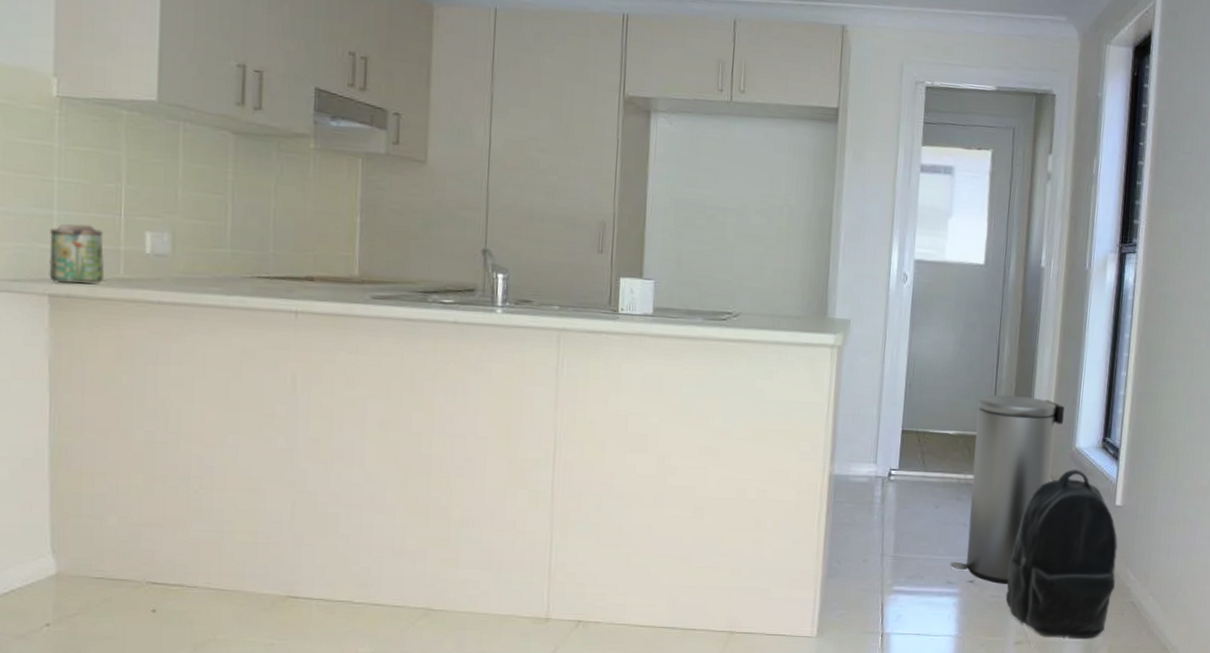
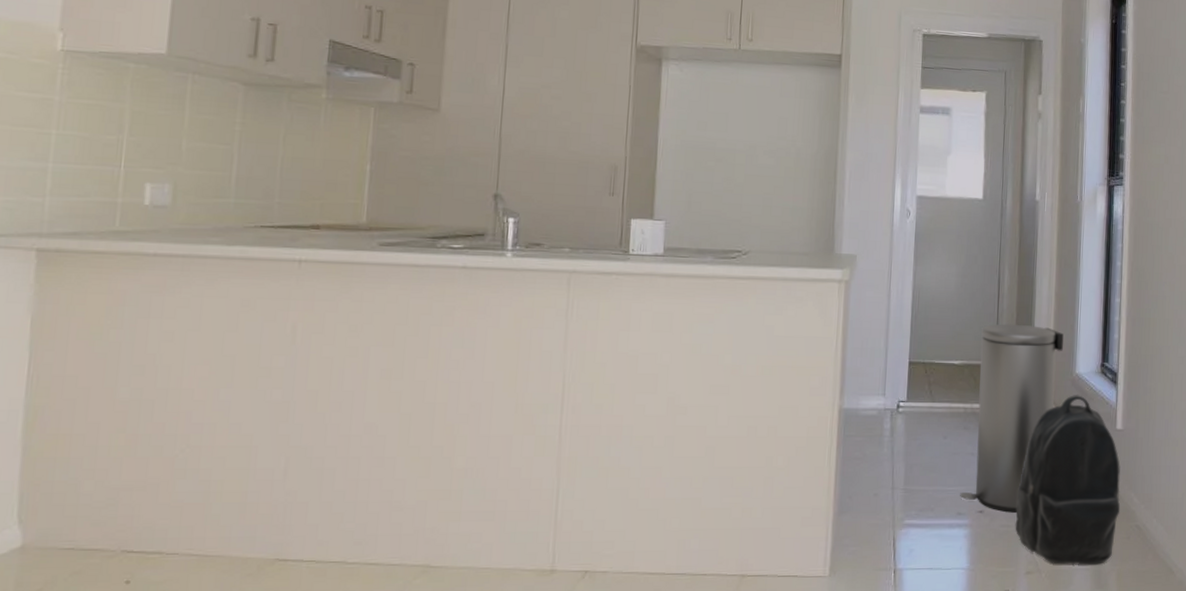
canister: present [49,223,105,284] -> none [38,176,100,238]

